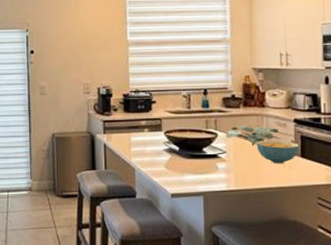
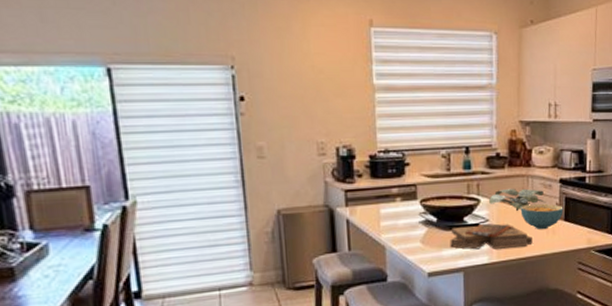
clipboard: none [190,154,269,178] -> present [450,223,533,250]

